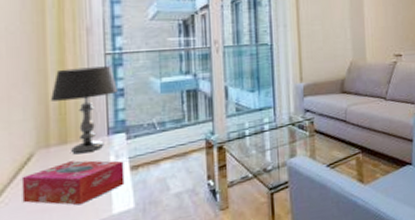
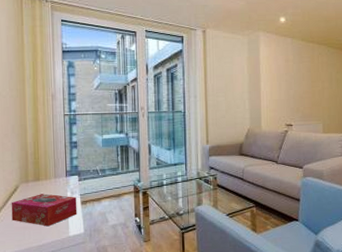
table lamp: present [50,66,118,155] -> none [28,124,73,189]

